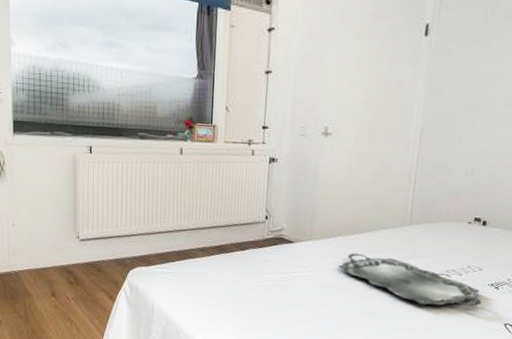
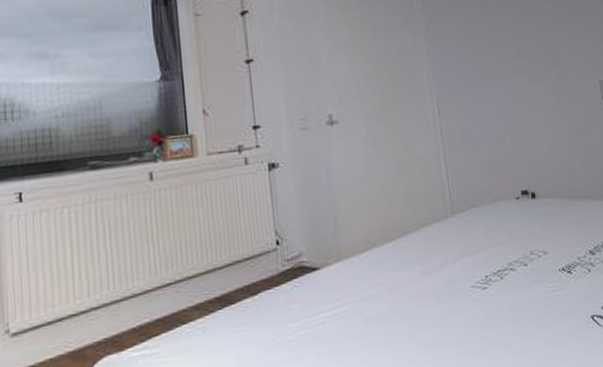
serving tray: present [338,253,482,306] -> none [380,262,559,316]

